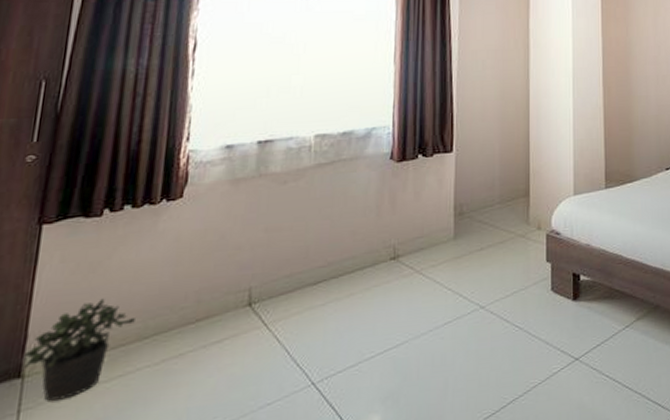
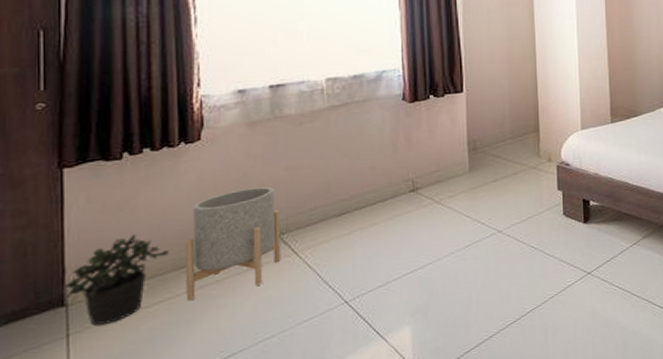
planter: none [146,250,255,377] -> present [185,187,281,301]

